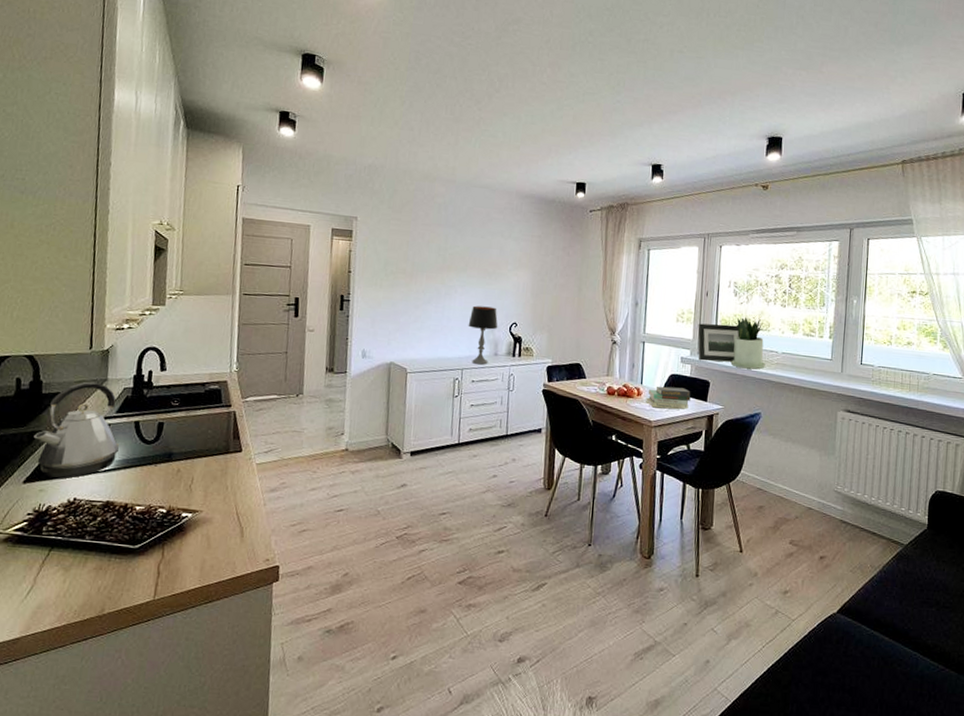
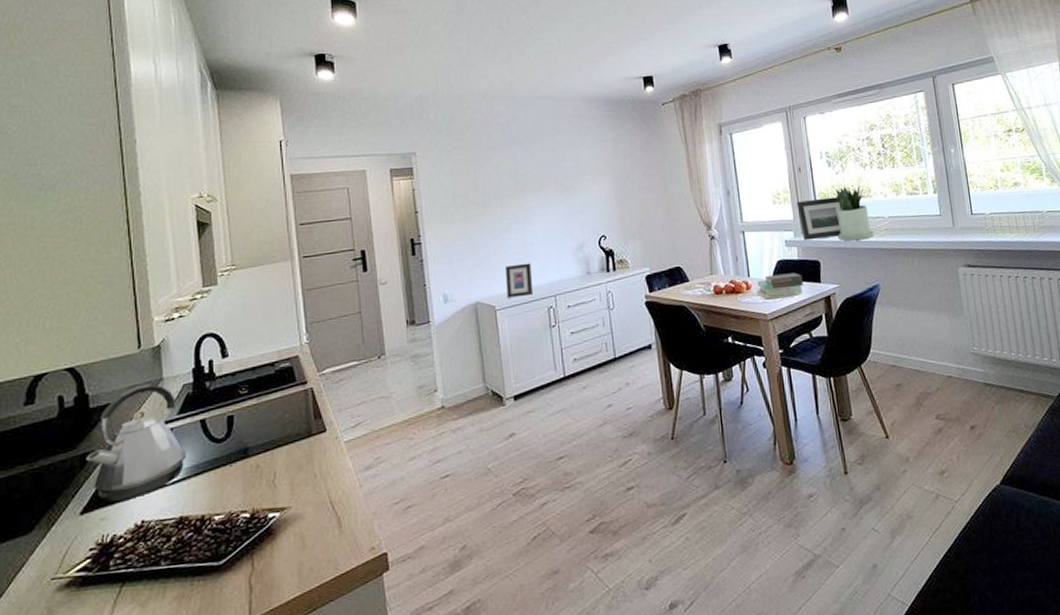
picture frame: none [419,334,445,366] -> present [506,263,534,298]
table lamp: present [468,305,498,366] -> none [553,223,586,289]

